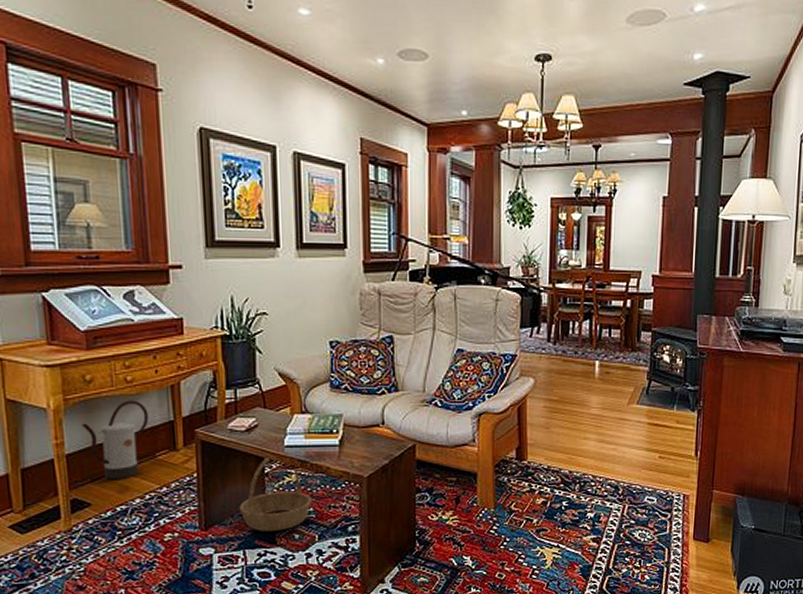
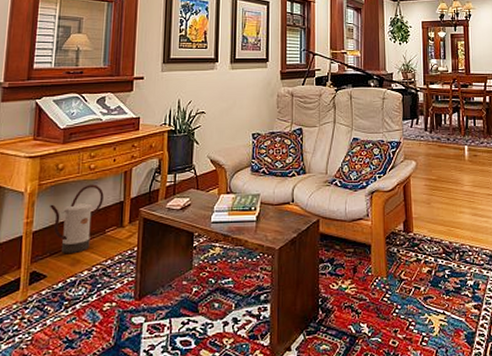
basket: present [239,455,312,532] -> none [169,231,231,301]

